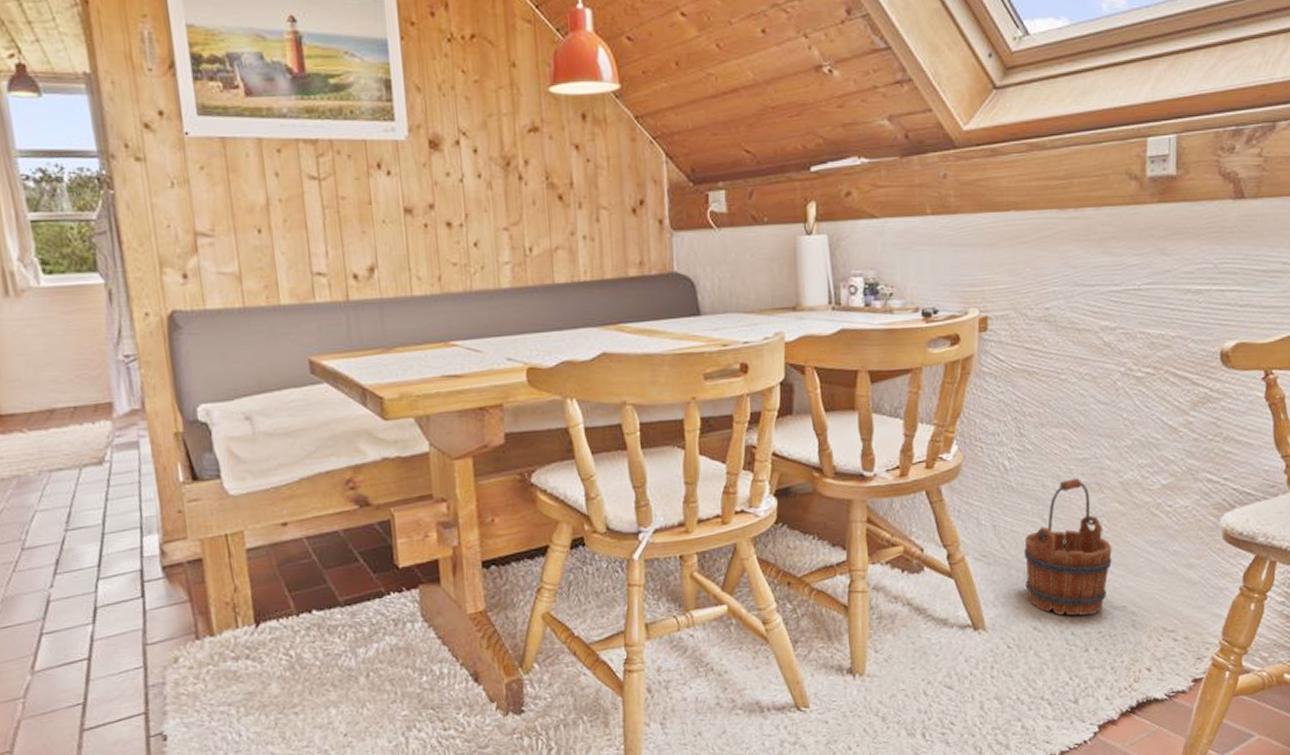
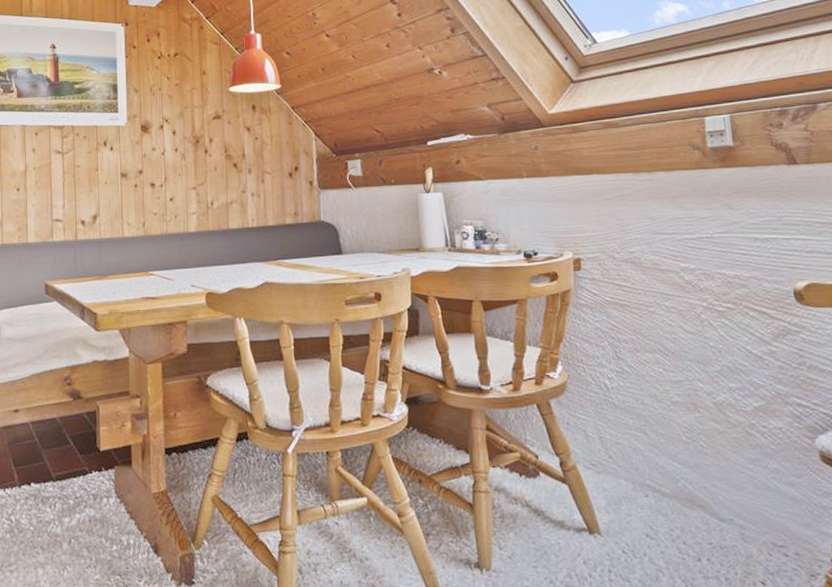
wooden bucket: present [1024,478,1112,616] -> none [630,398,715,526]

